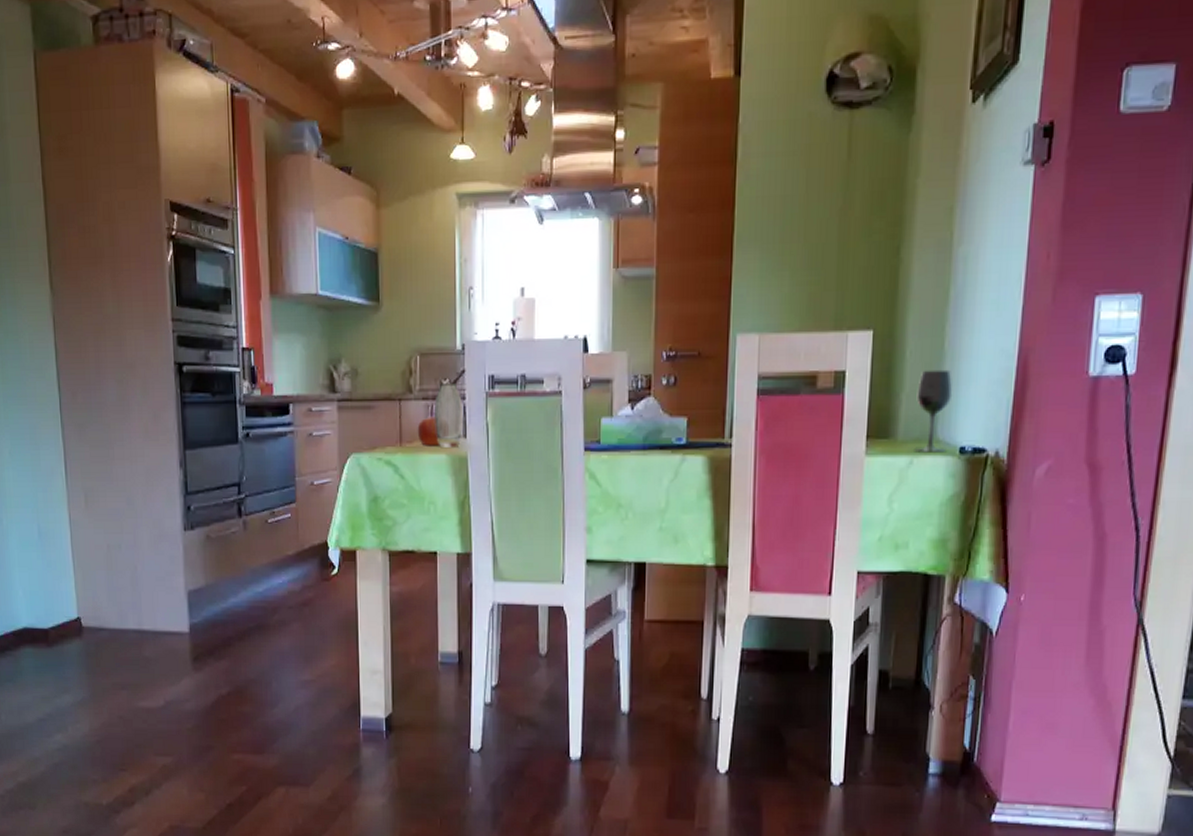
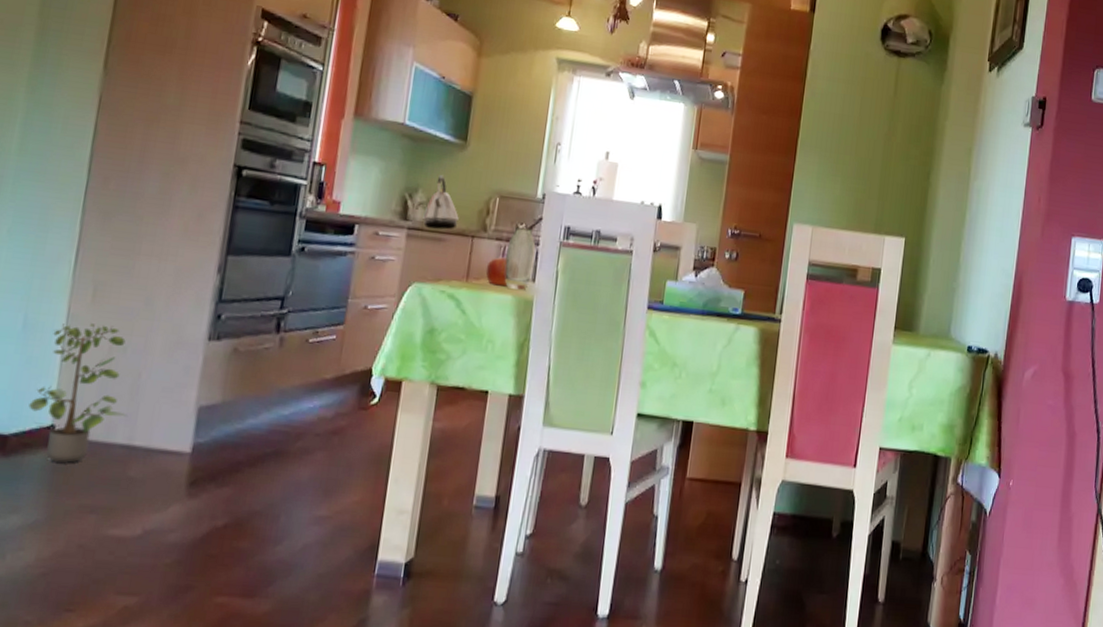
potted plant: none [57,526,133,648] -> present [28,323,127,463]
kettle: none [350,340,384,398] -> present [423,174,459,230]
wine glass: present [914,369,953,453] -> none [932,277,965,349]

